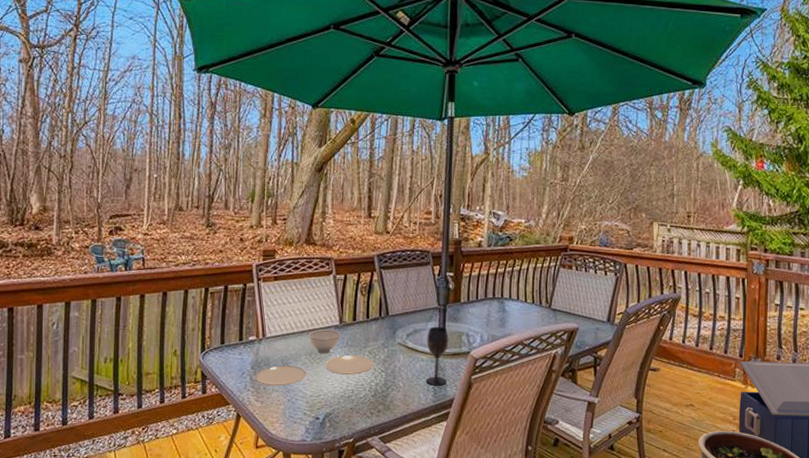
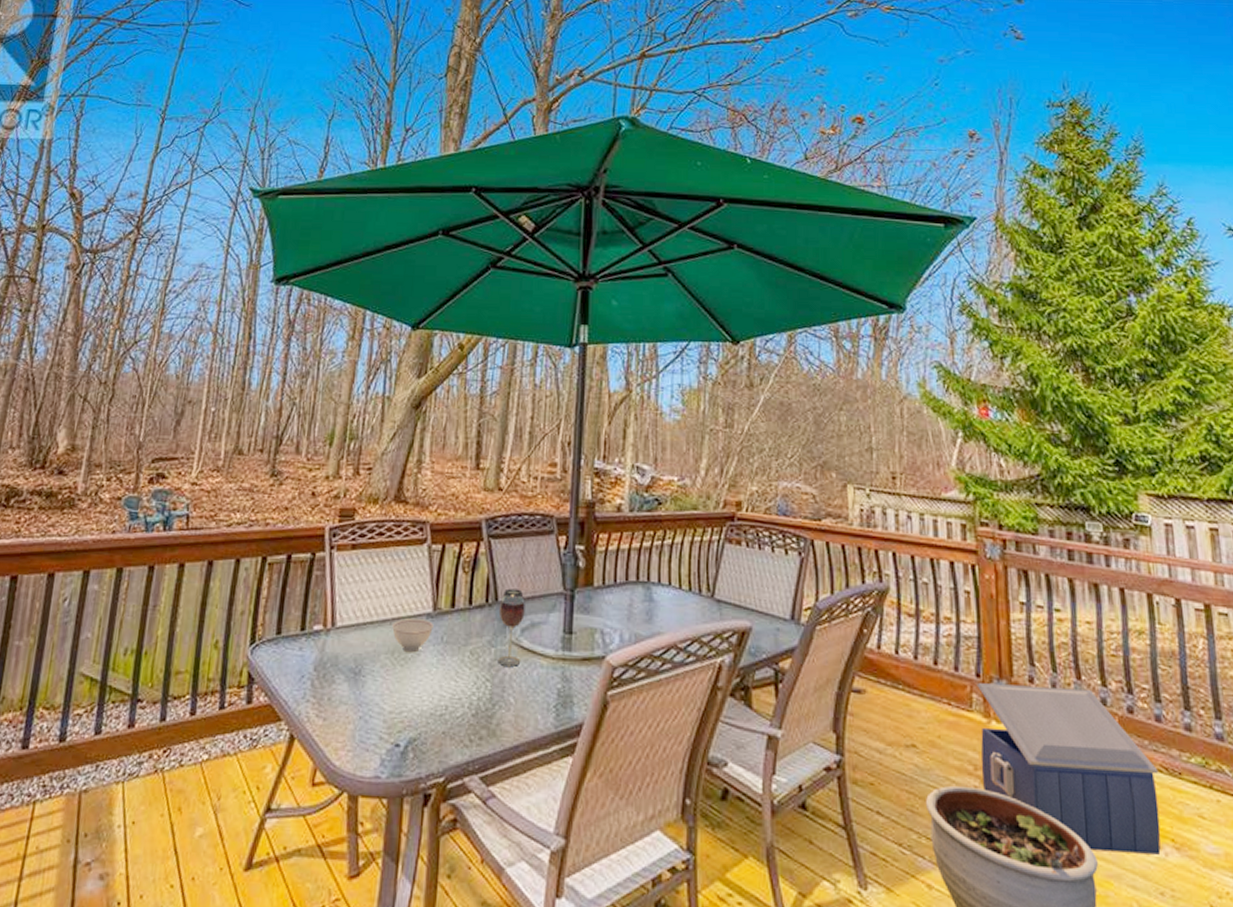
plate: present [255,365,306,387] -> none [317,667,386,697]
plate: present [325,355,374,375] -> none [411,655,477,684]
wineglass: none [389,306,409,361] -> present [498,588,525,667]
wine glass: present [426,326,449,386] -> none [545,619,577,704]

